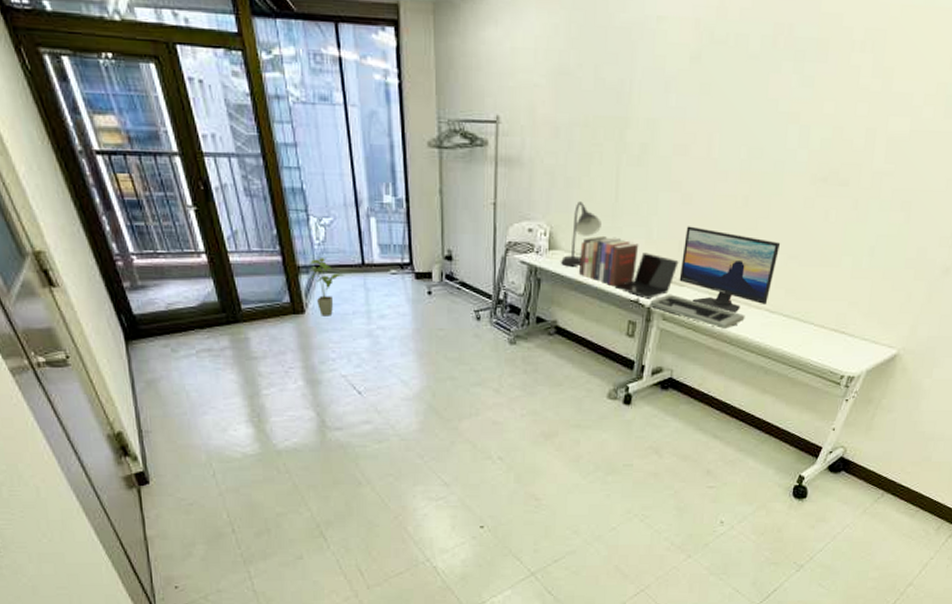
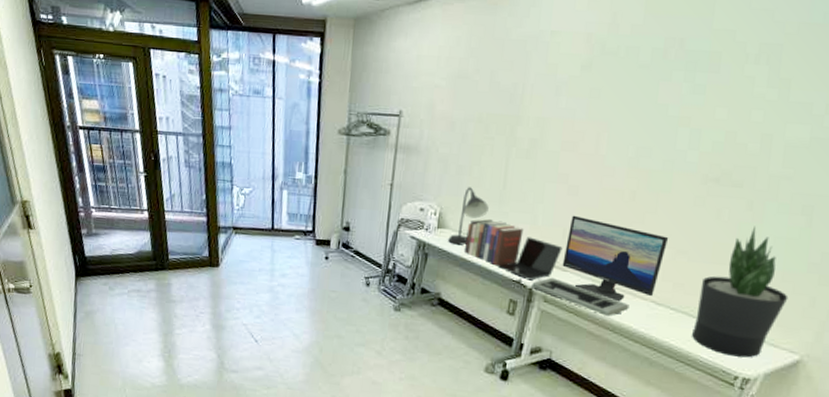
house plant: present [310,258,344,316] -> none [228,221,256,271]
planter: none [803,225,888,357] -> present [692,226,789,358]

